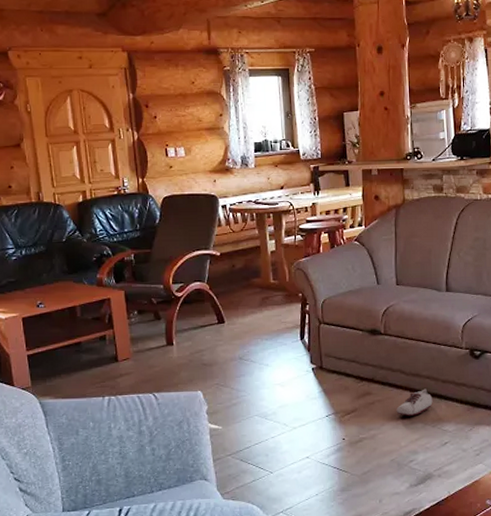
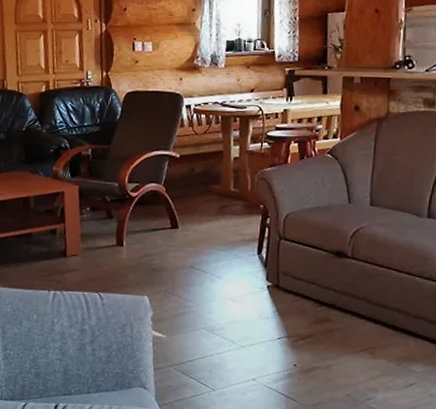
shoe: present [396,388,433,416] -> none [357,322,400,350]

